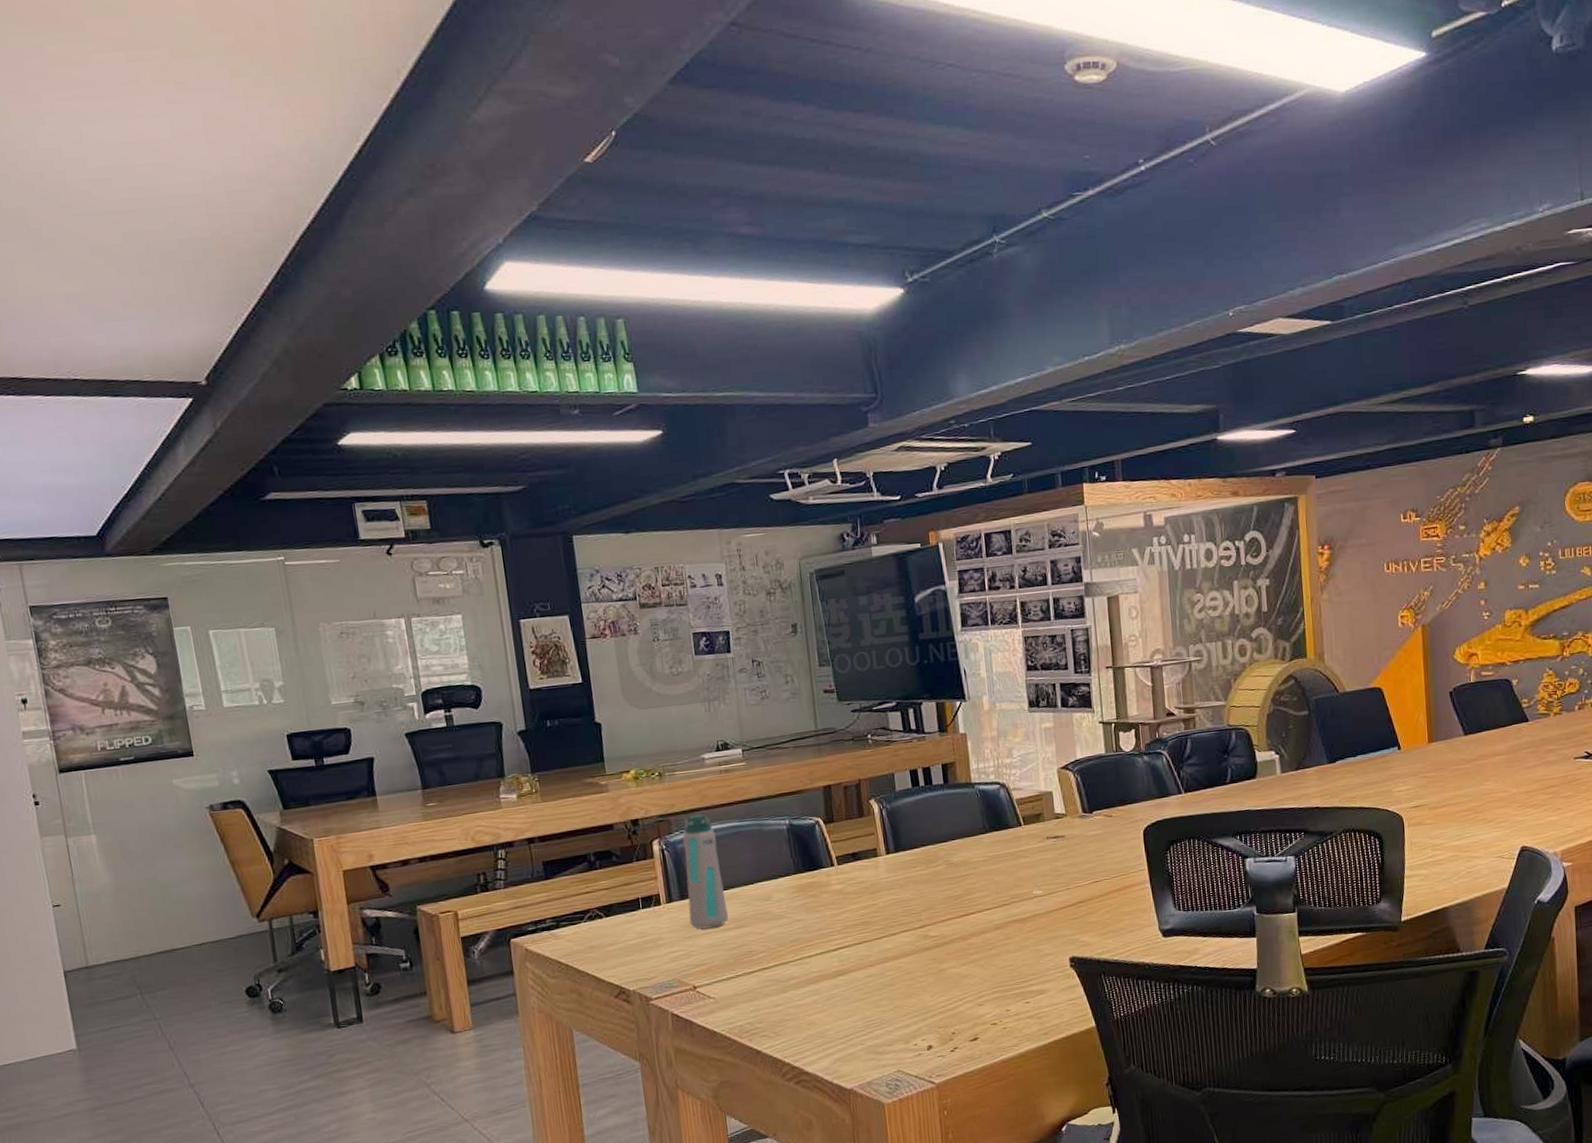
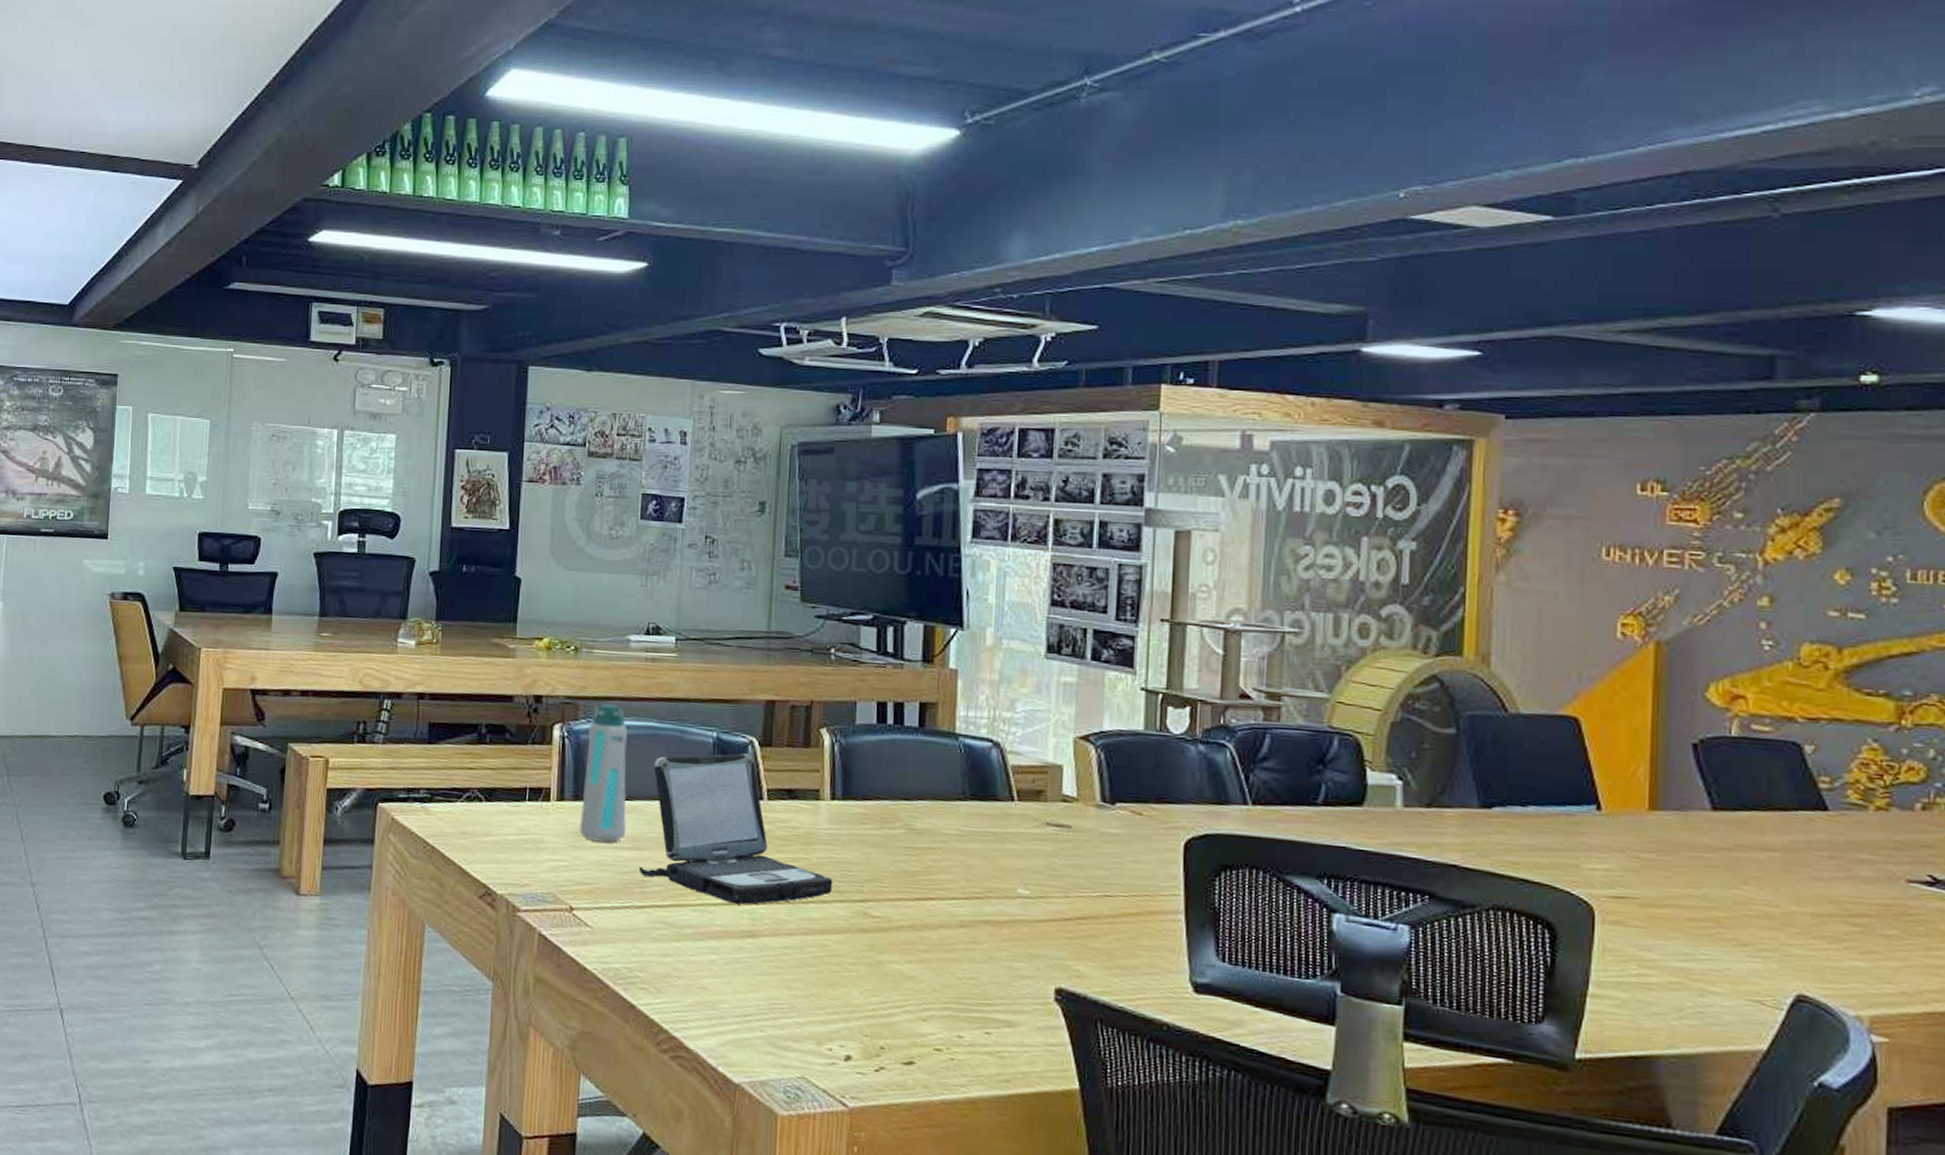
laptop: none [741,832,899,953] -> present [640,753,833,905]

